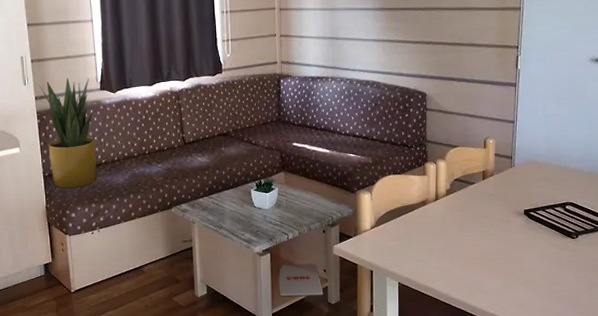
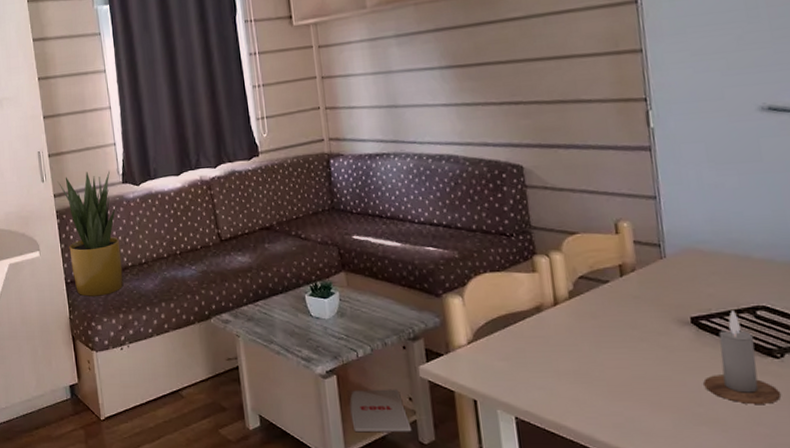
candle: none [526,205,572,270] -> present [703,311,782,404]

